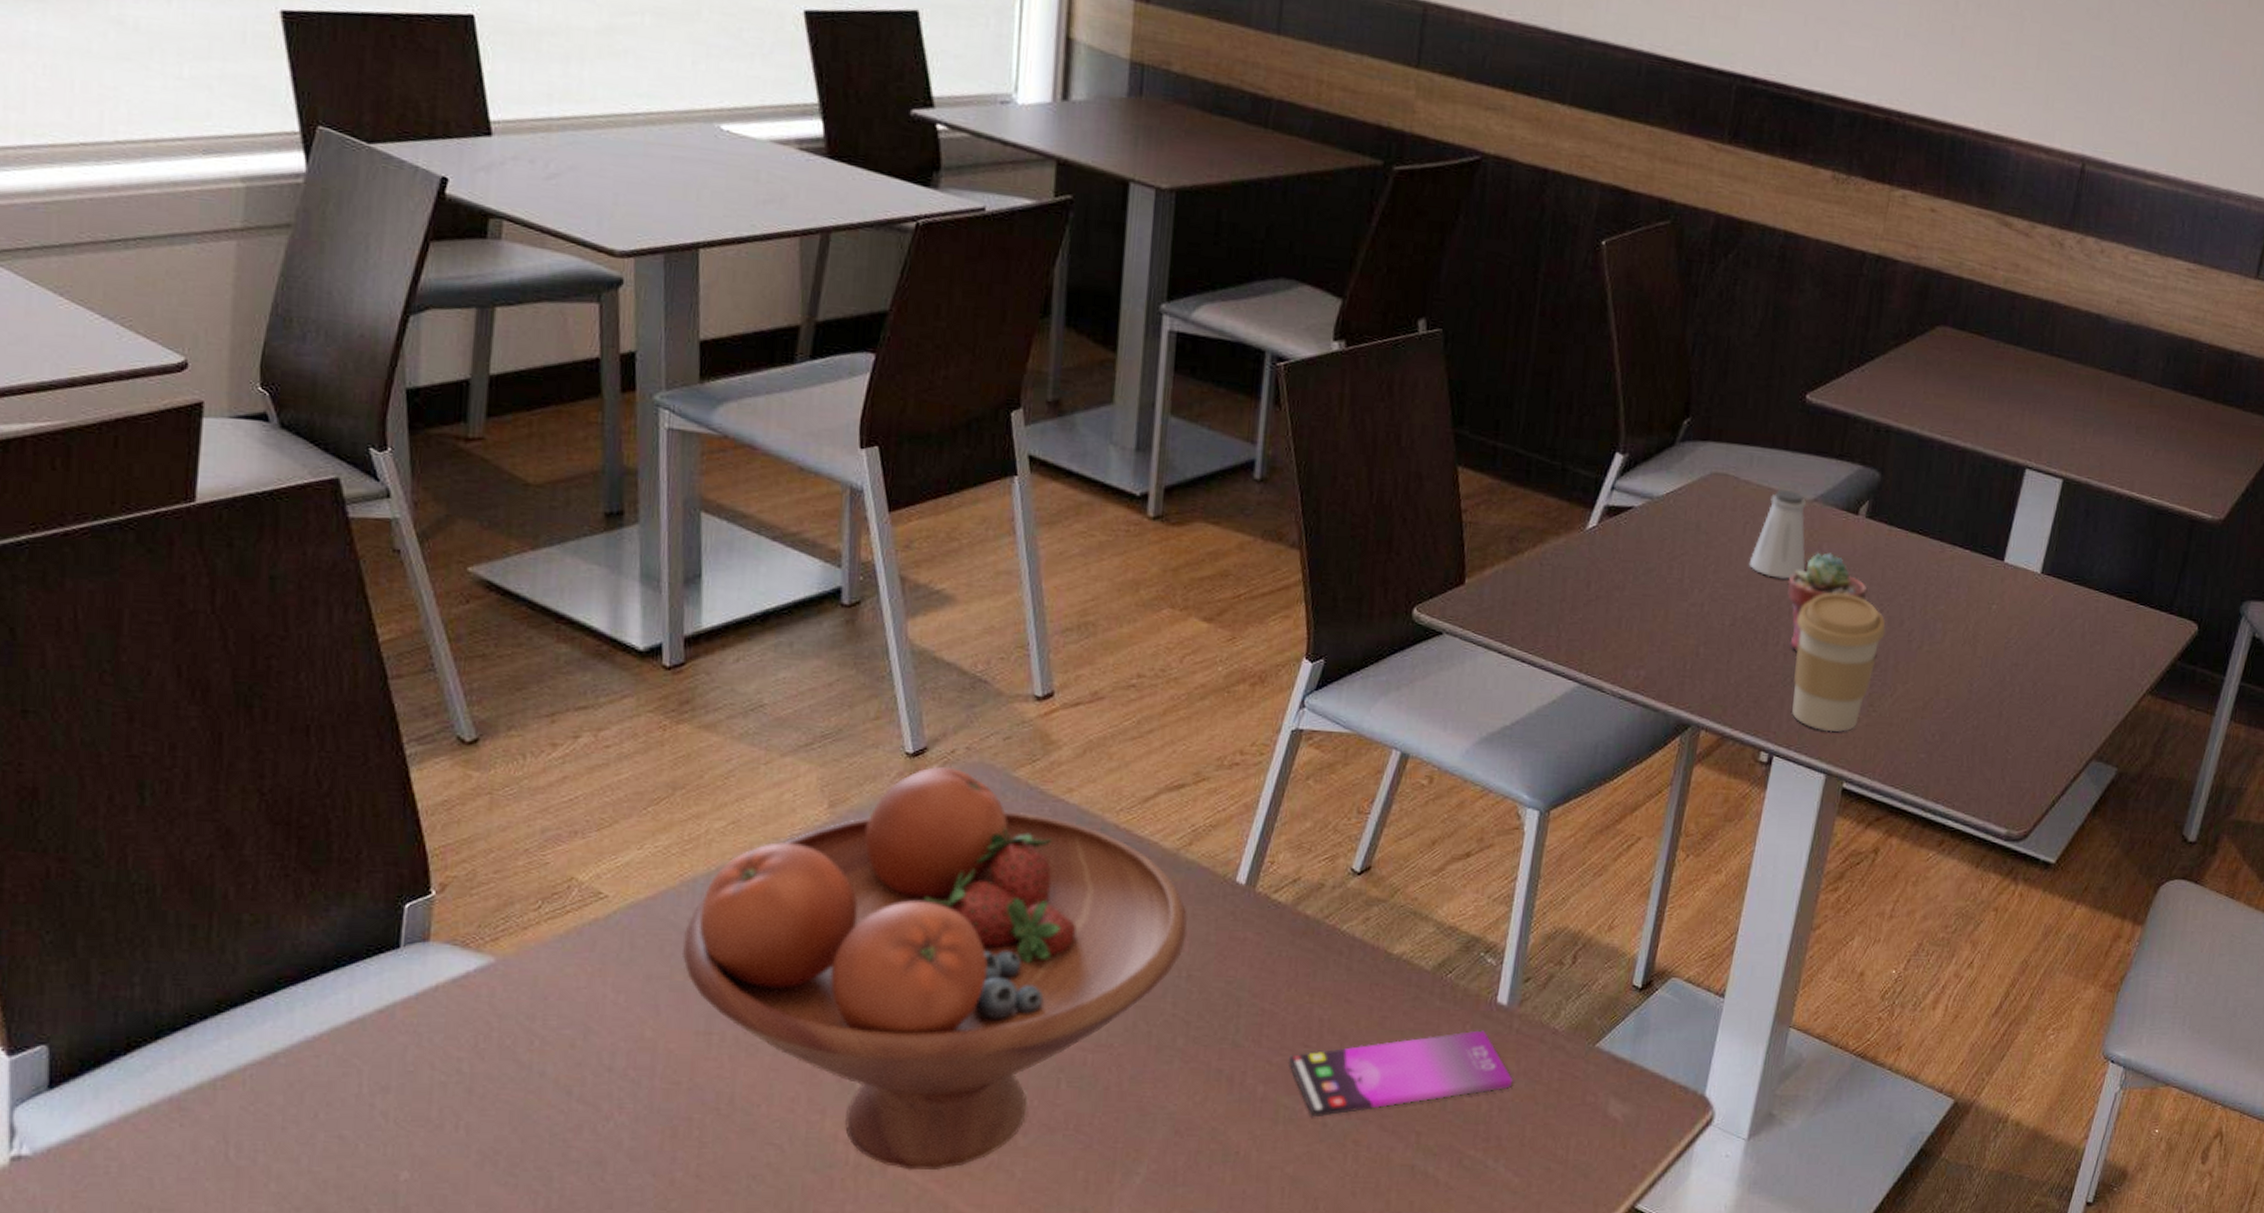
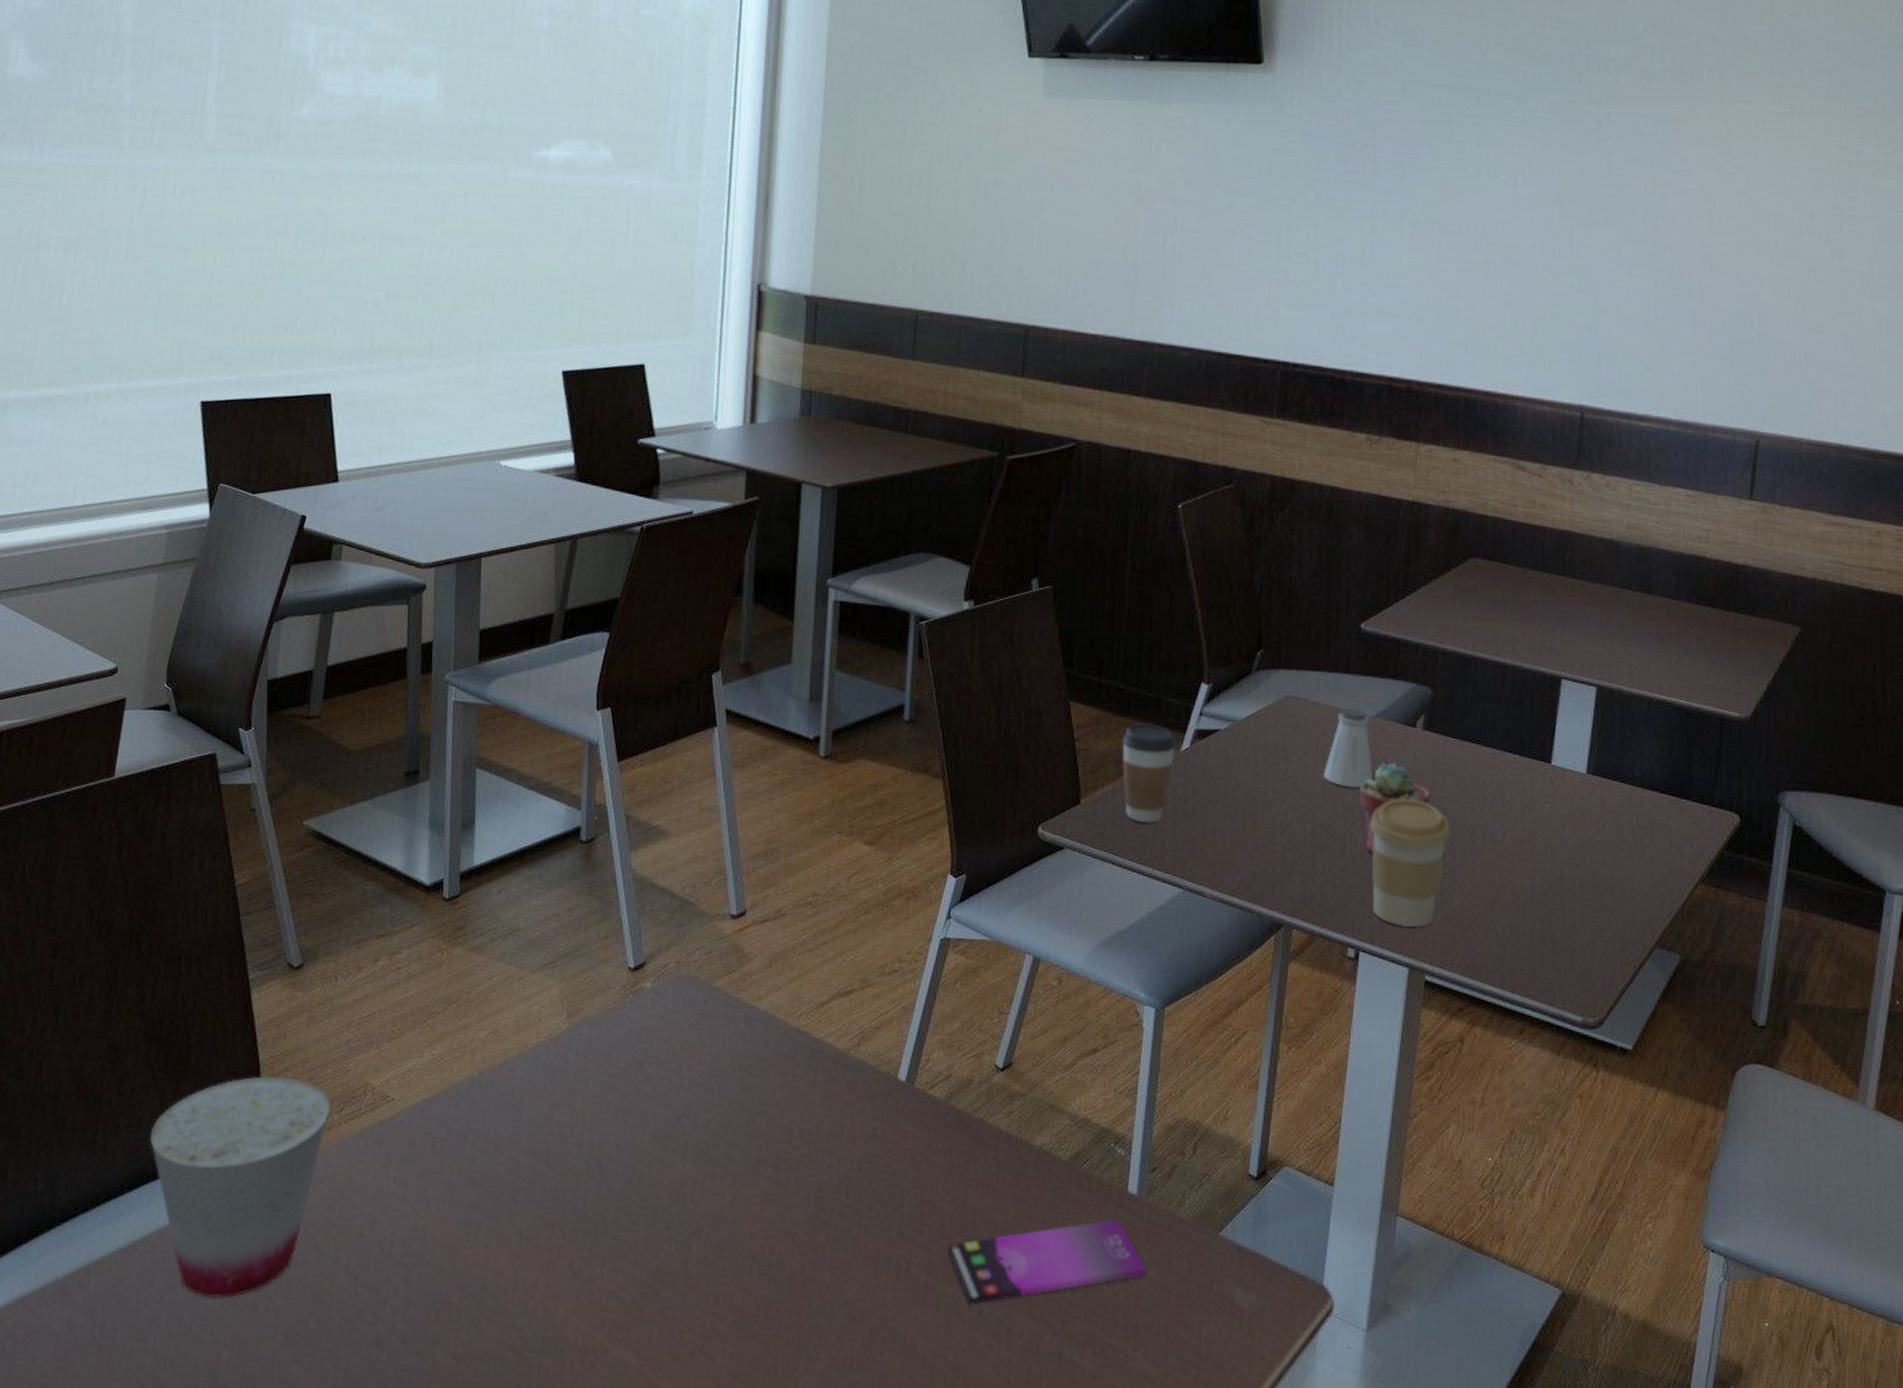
cup: none [285,868,525,1115] -> present [150,1076,330,1298]
fruit bowl: present [681,766,1188,1171] -> none [449,979,858,1355]
coffee cup: none [1516,495,1583,609] -> present [1122,723,1177,823]

